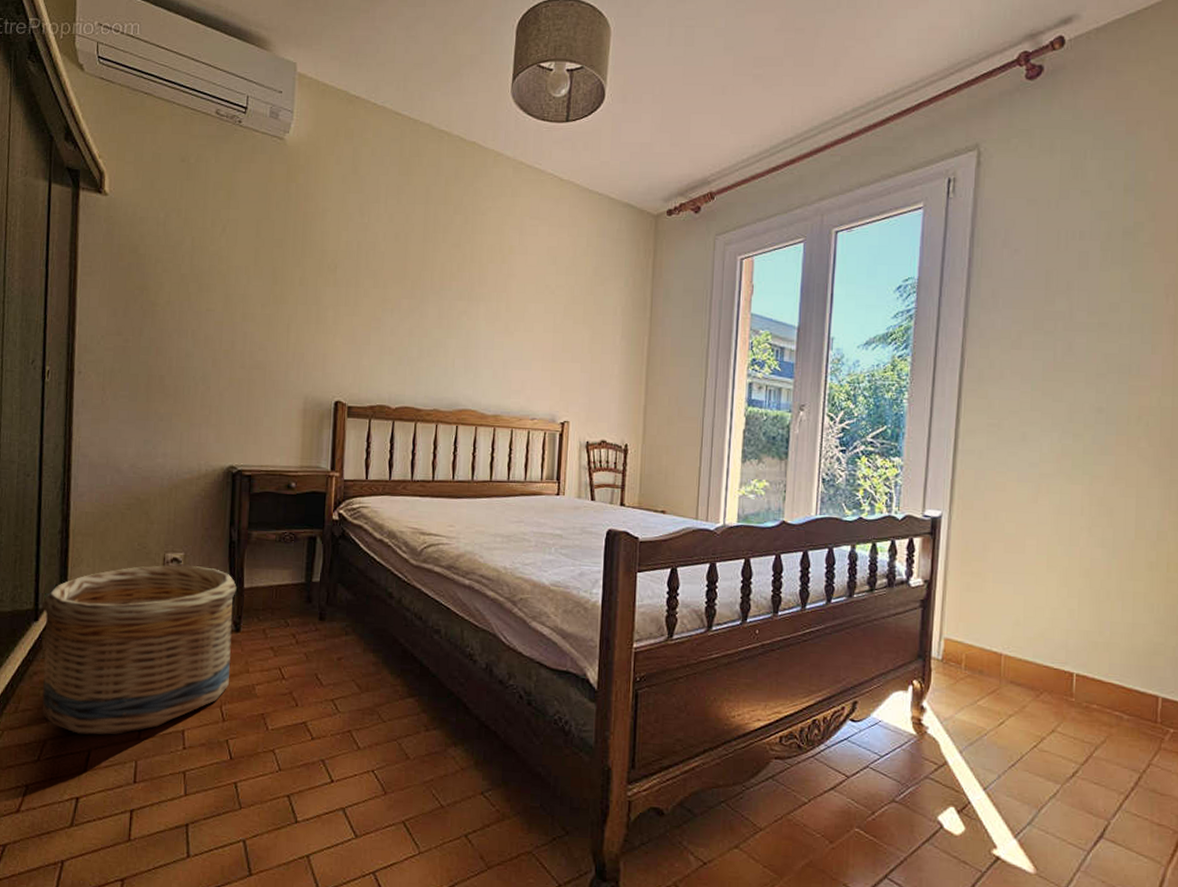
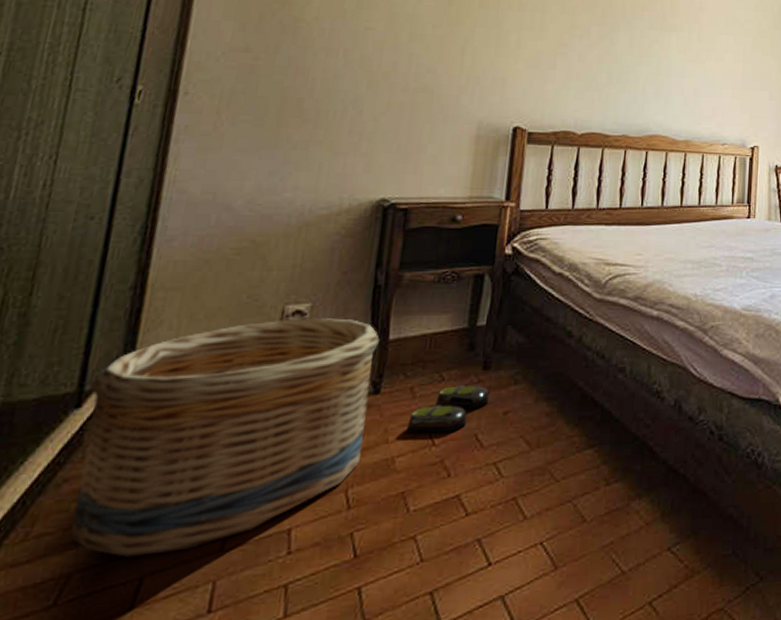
slippers: none [262,630,326,670] -> present [407,384,490,433]

